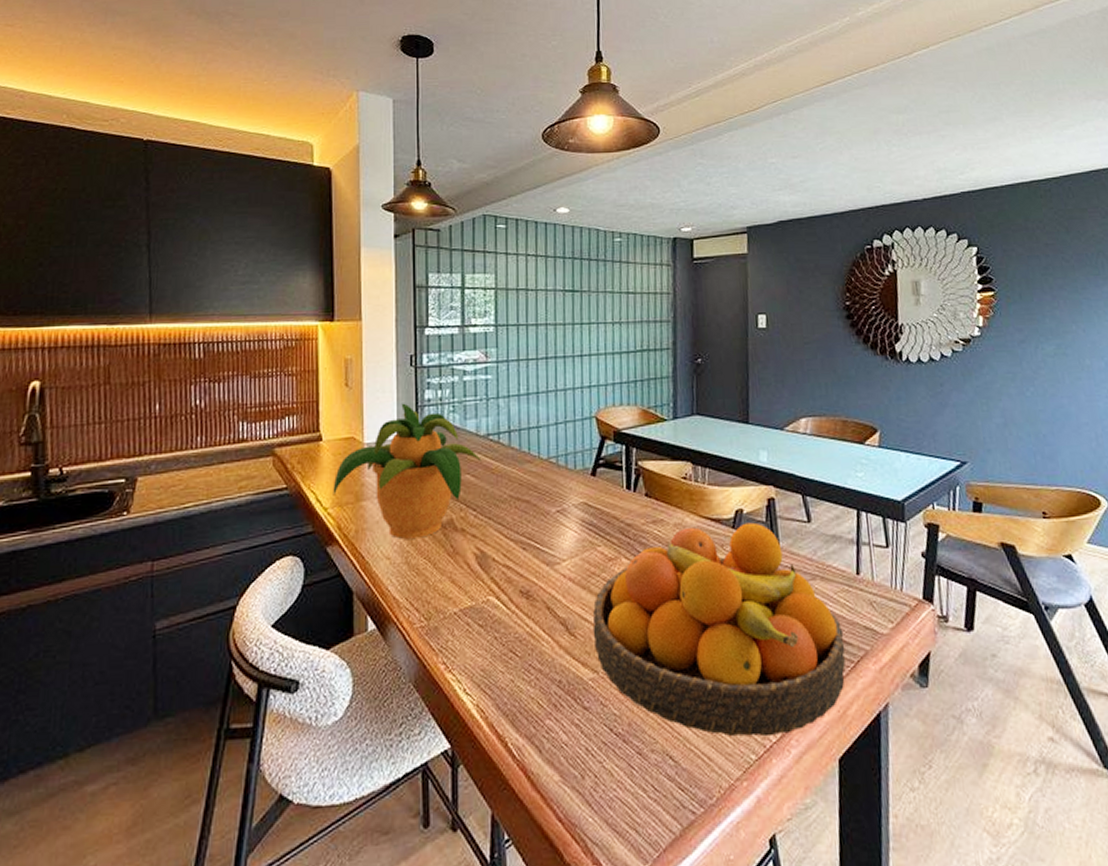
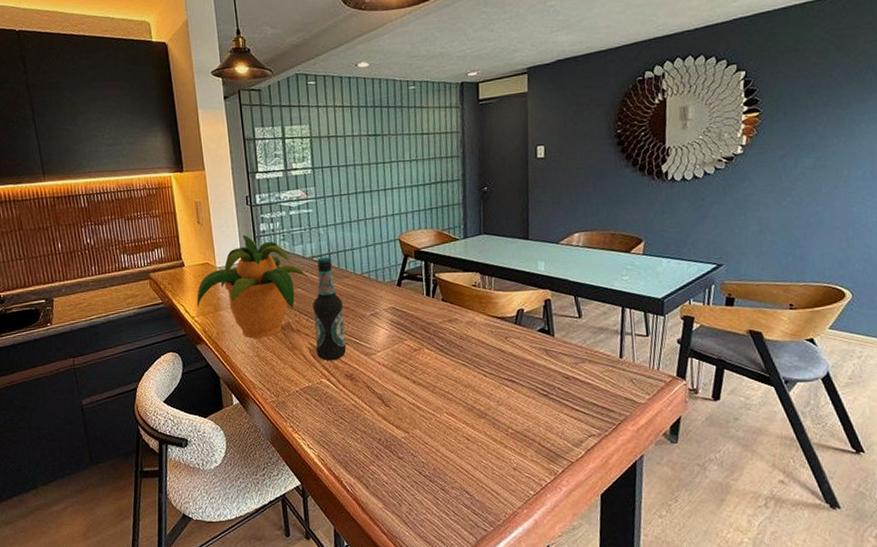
bottle: none [484,434,524,572] -> present [313,256,347,361]
fruit bowl: present [593,522,846,737] -> none [403,319,609,479]

